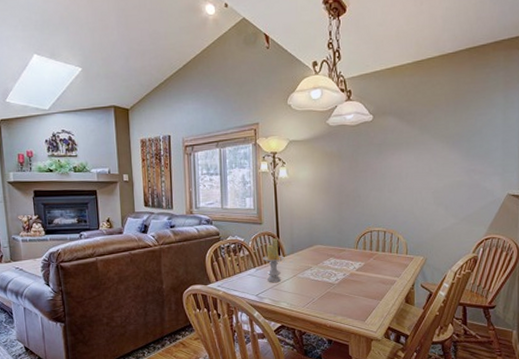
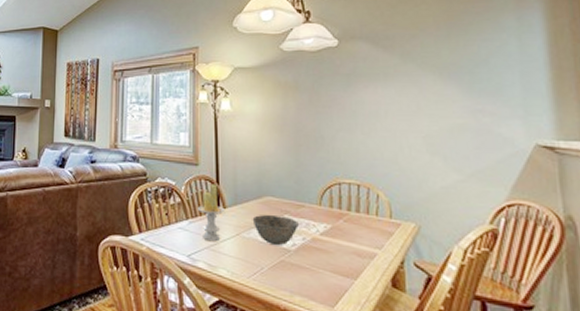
bowl: none [305,258,341,282] -> present [252,214,299,246]

